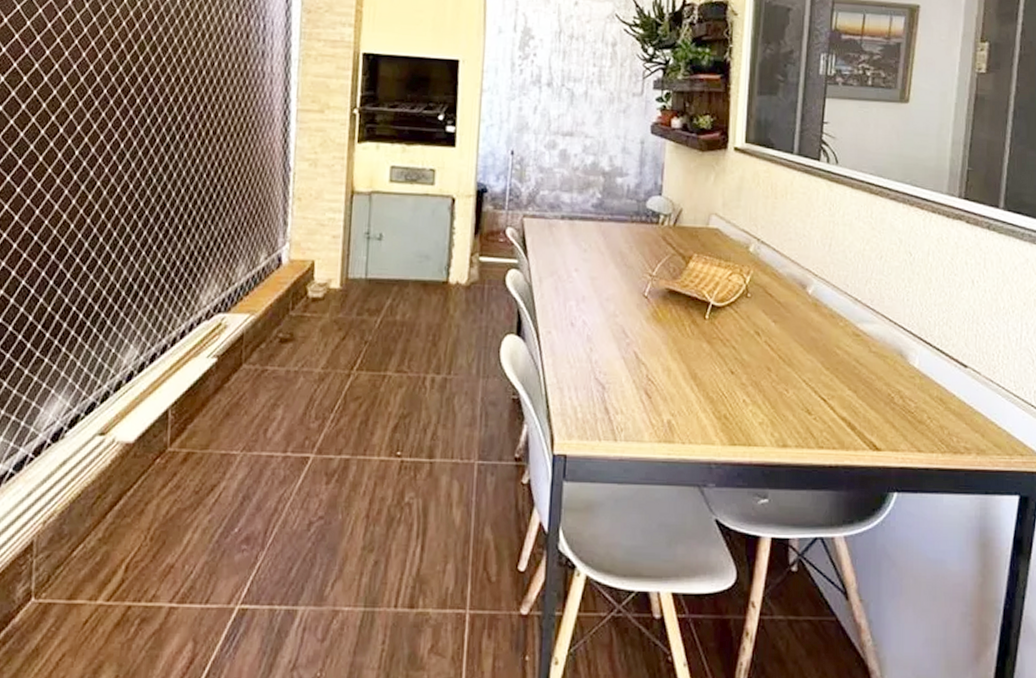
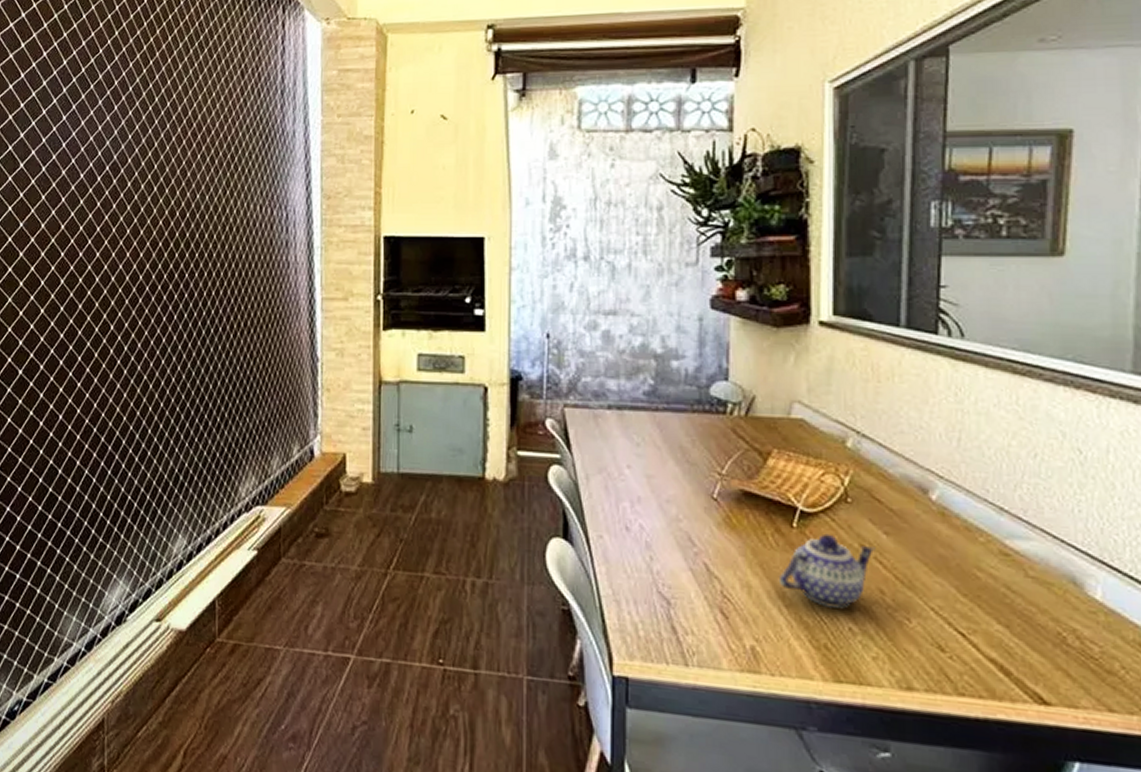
teapot: none [692,323,766,385] -> present [778,533,875,609]

